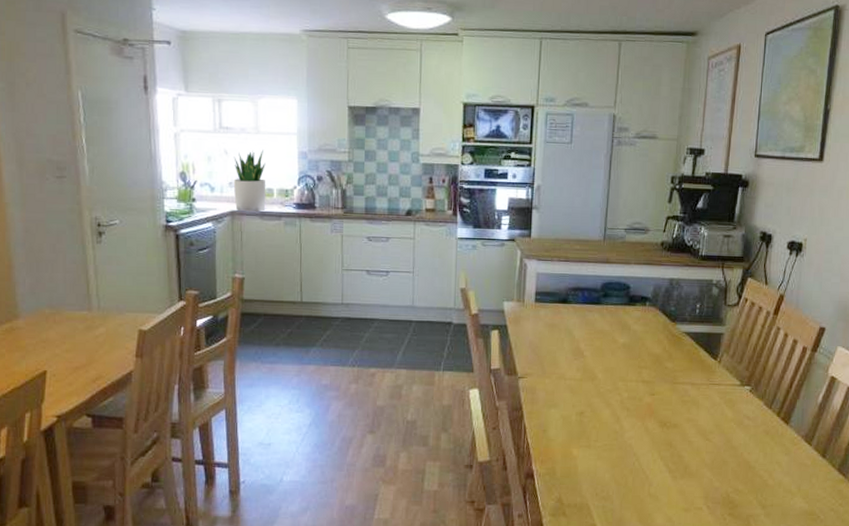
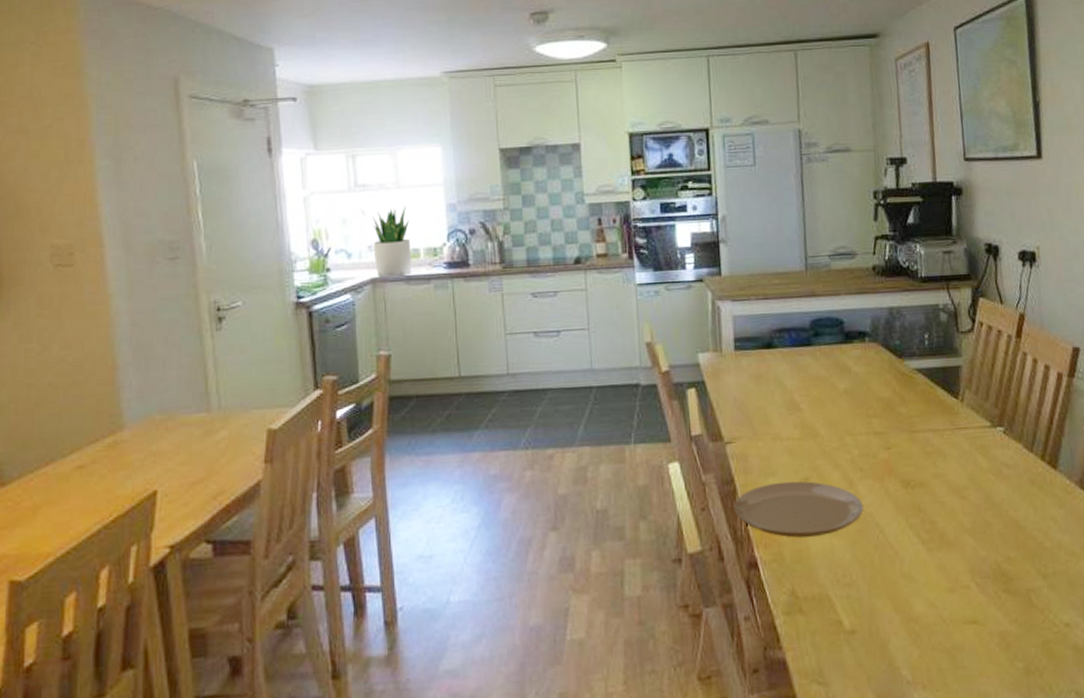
plate: none [519,413,625,458] -> present [734,481,864,538]

